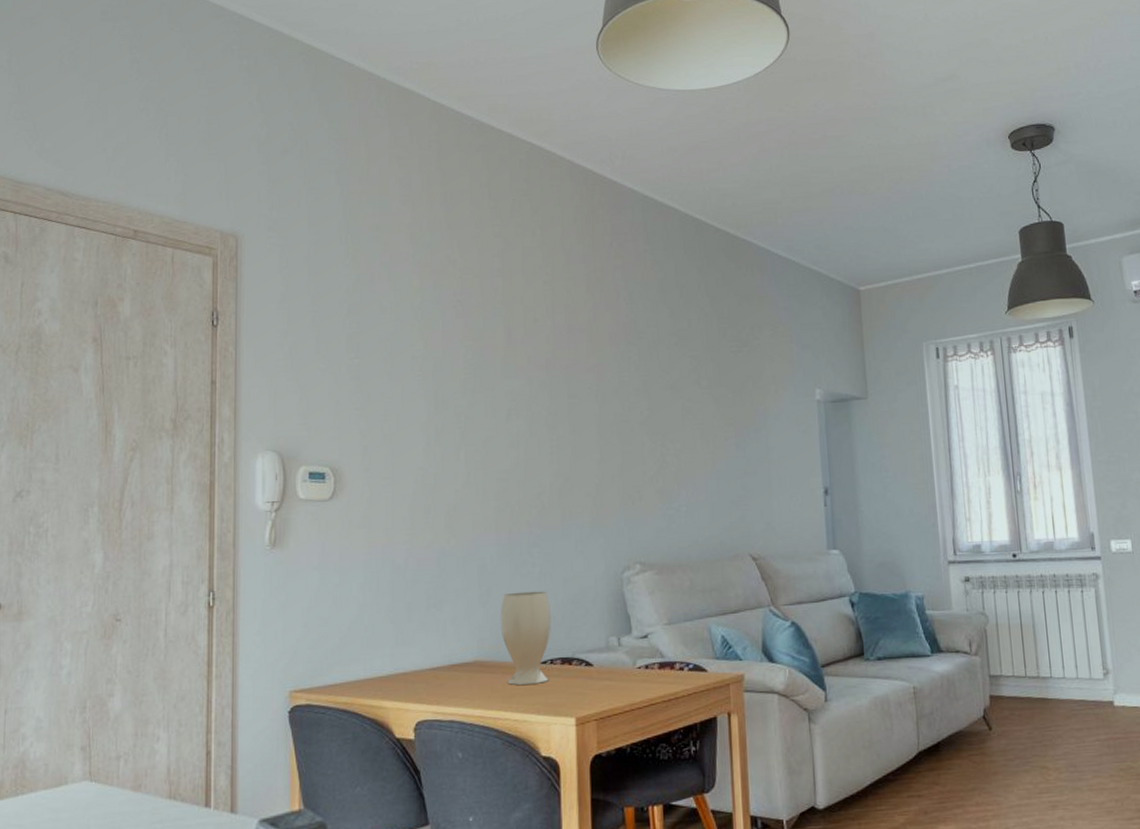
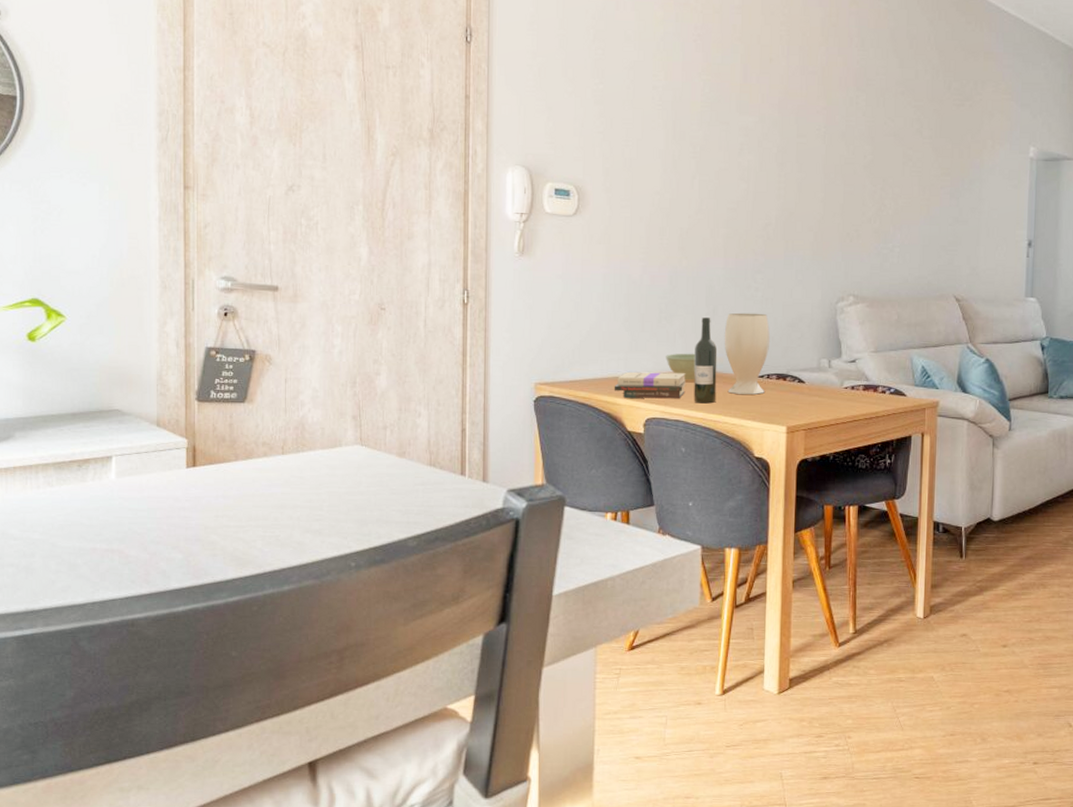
books: none [379,666,460,700] -> present [614,371,686,399]
bowl: none [436,642,470,677] -> present [666,353,696,383]
wine bottle: none [468,600,495,699] -> present [694,317,718,404]

